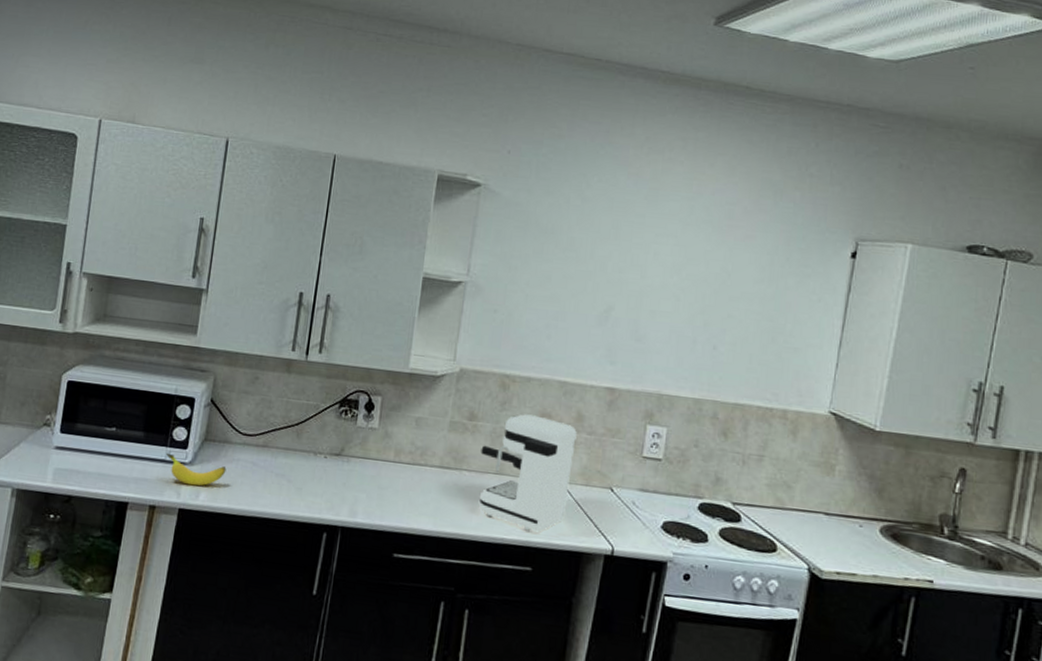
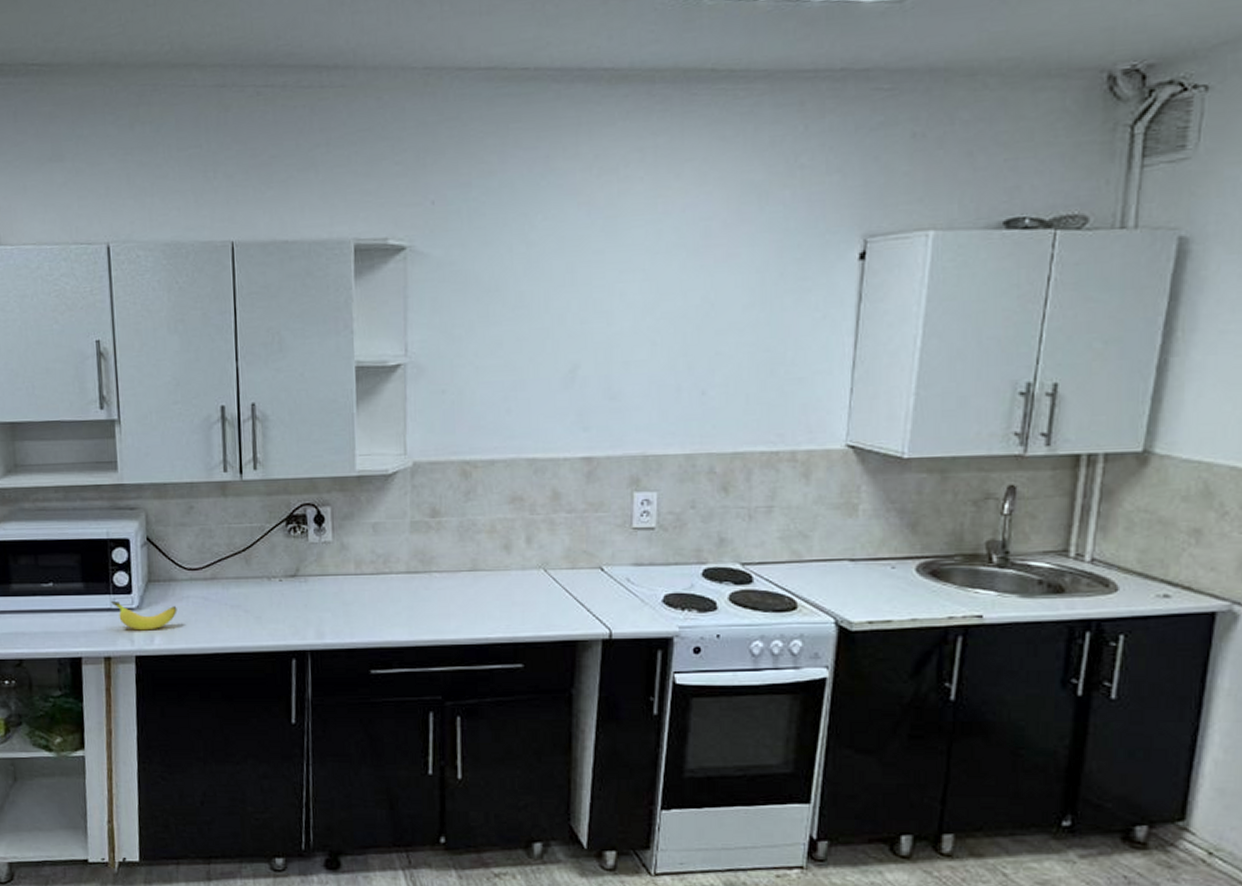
coffee maker: present [478,414,577,533] -> none [449,501,555,626]

